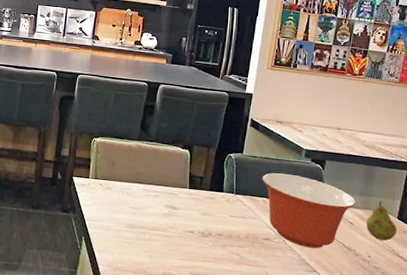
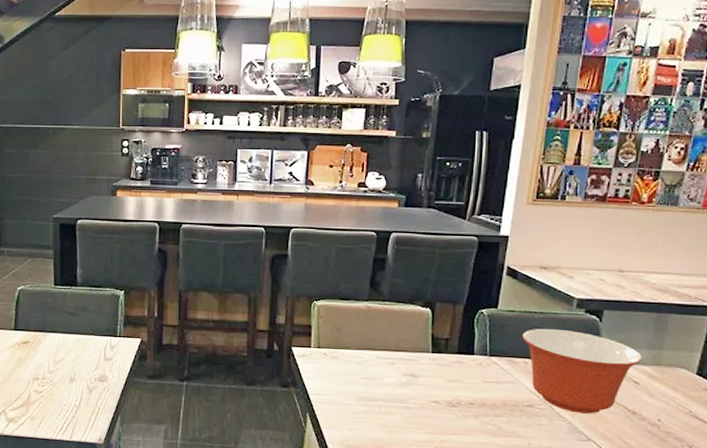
fruit: present [366,201,397,241] -> none [656,354,696,401]

